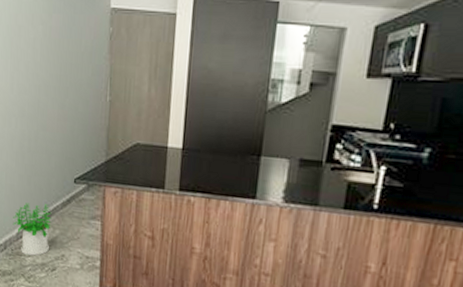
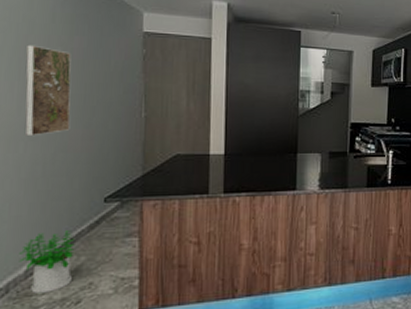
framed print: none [15,23,50,114] -> present [24,44,72,137]

